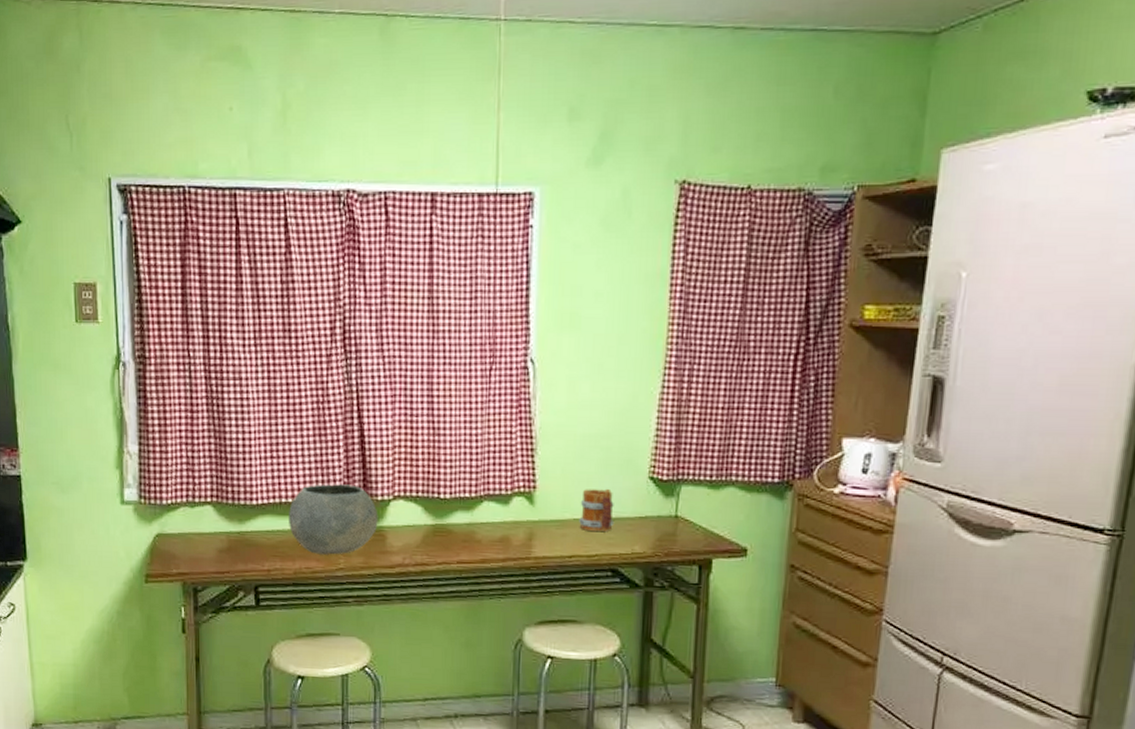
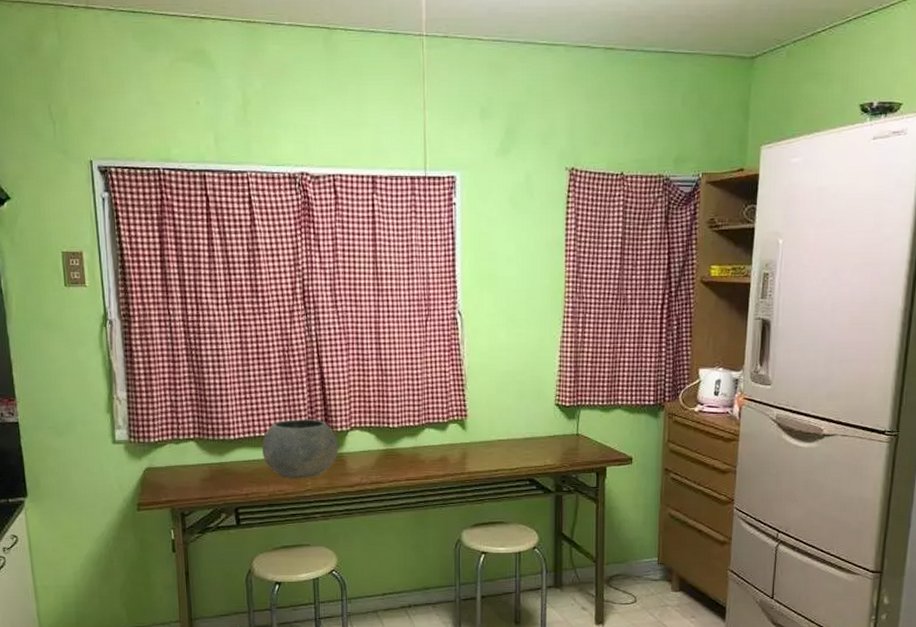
mug: present [579,488,615,533] -> none [502,414,530,450]

